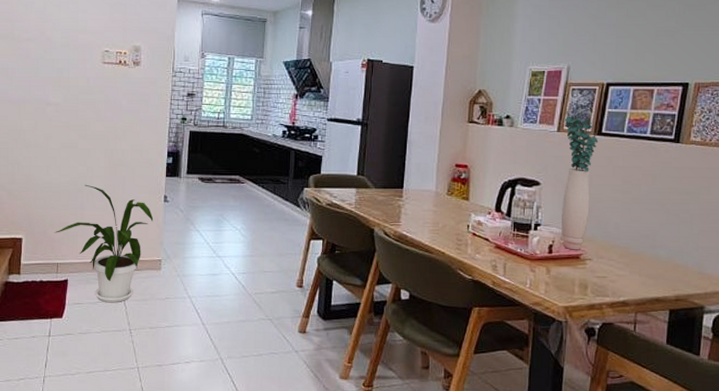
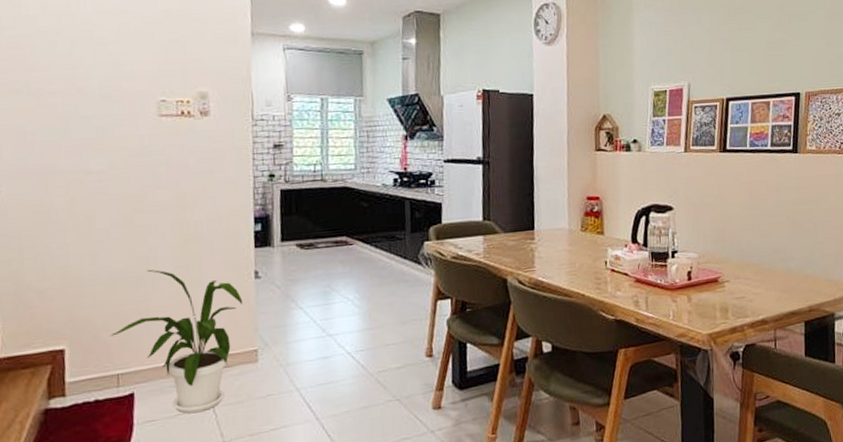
vase: present [561,111,599,250] -> none [690,130,724,274]

